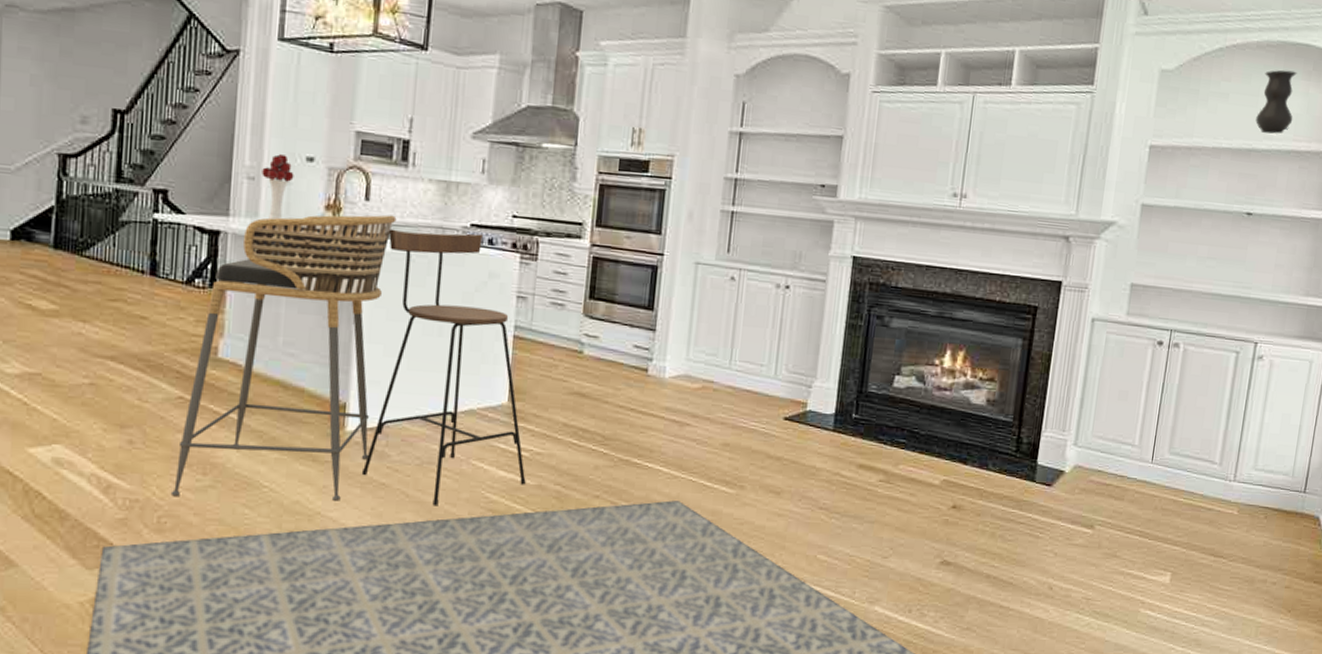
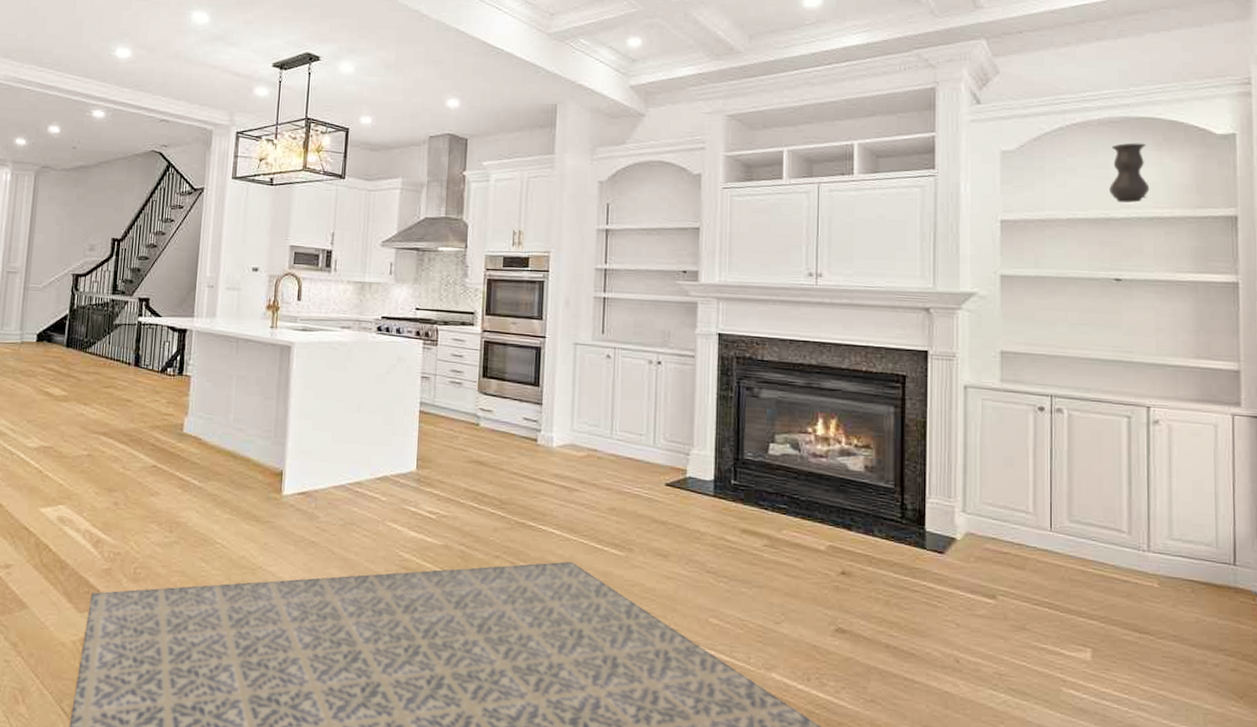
bar stool: present [170,214,397,501] -> none [144,311,322,557]
flower bouquet: present [262,154,294,220] -> none [219,267,243,319]
bar stool: present [361,229,526,506] -> none [295,323,434,563]

